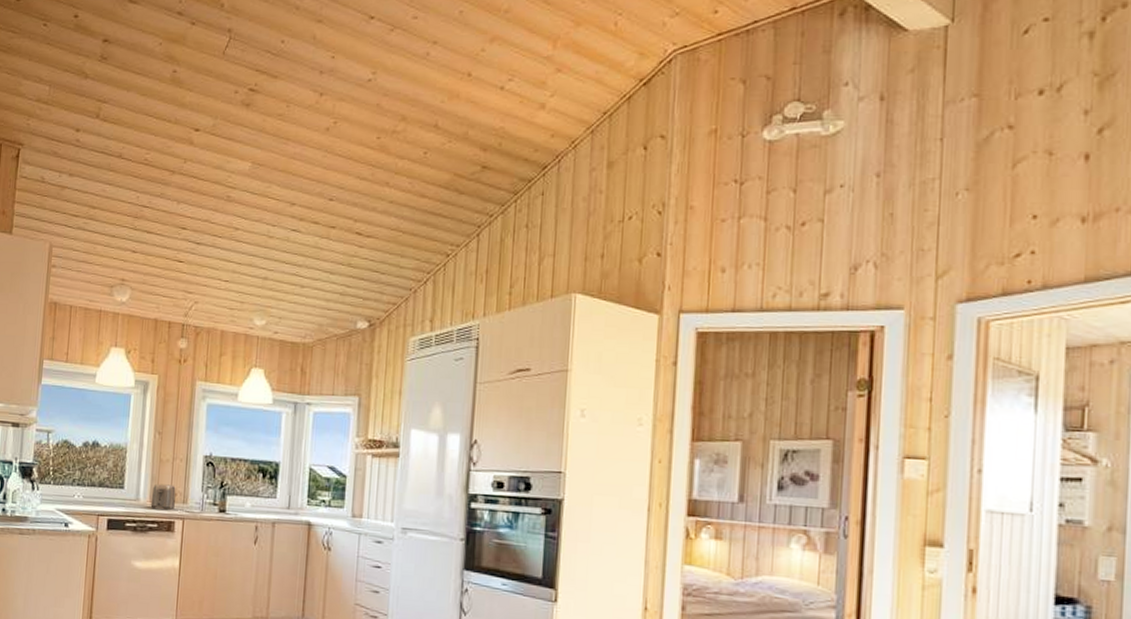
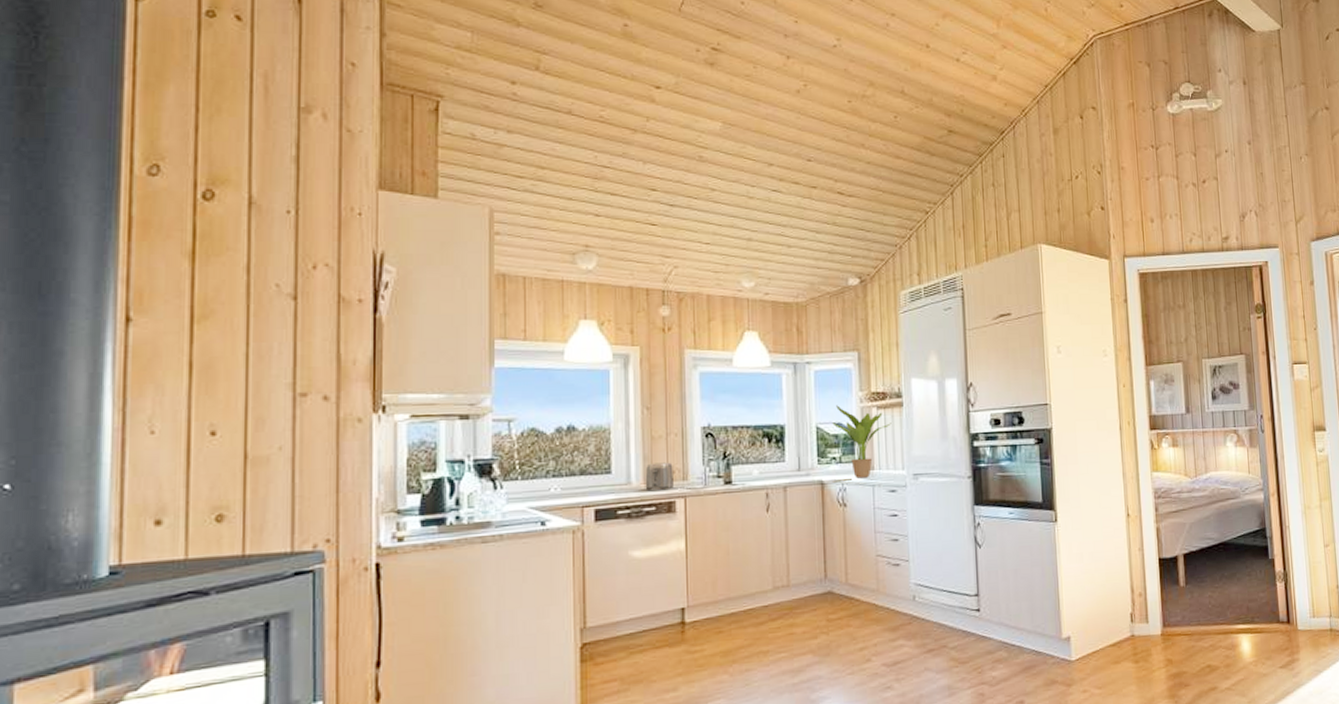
potted plant: none [326,449,385,525] -> present [832,405,891,479]

